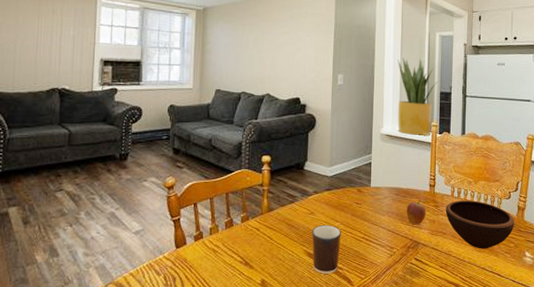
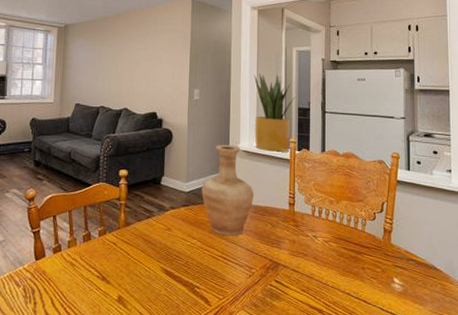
mug: present [311,224,341,274] -> none [168,241,198,293]
vase: none [344,129,396,218] -> present [201,144,254,237]
fruit: present [406,199,426,225] -> none [265,218,286,245]
bowl: present [445,200,514,249] -> none [306,220,380,273]

